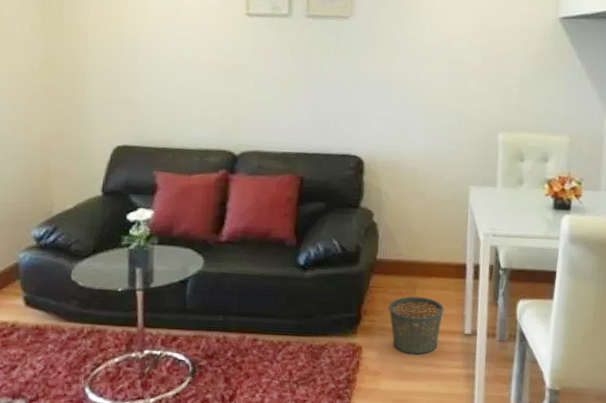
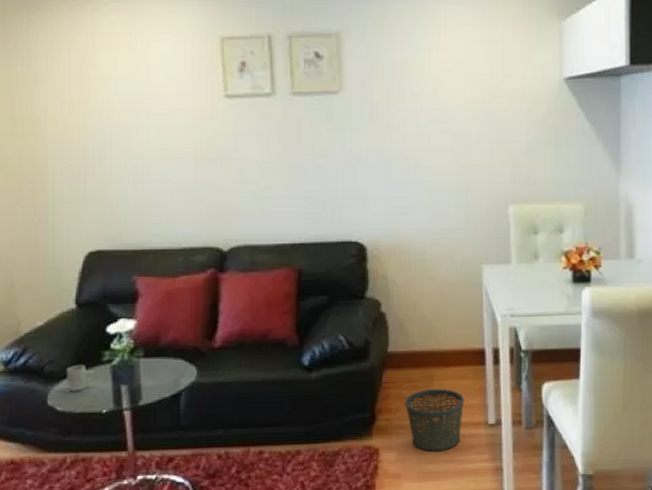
mug: none [89,246,114,270] -> present [66,364,95,391]

